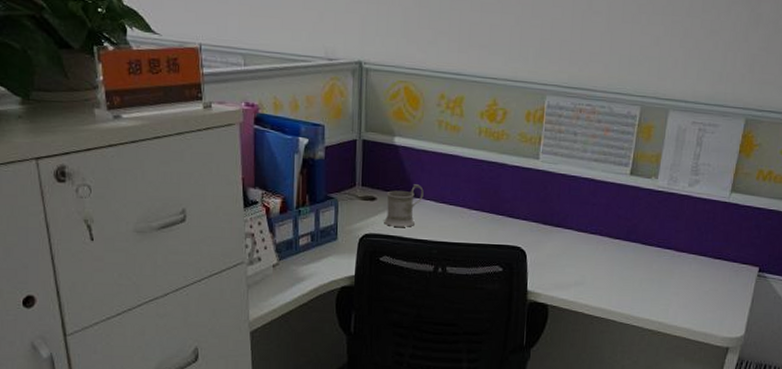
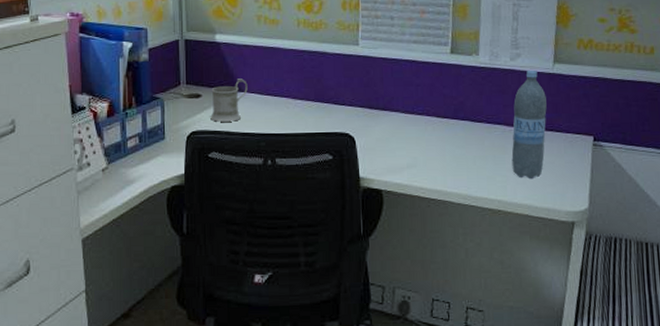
water bottle: none [676,197,719,305] -> present [511,70,547,180]

